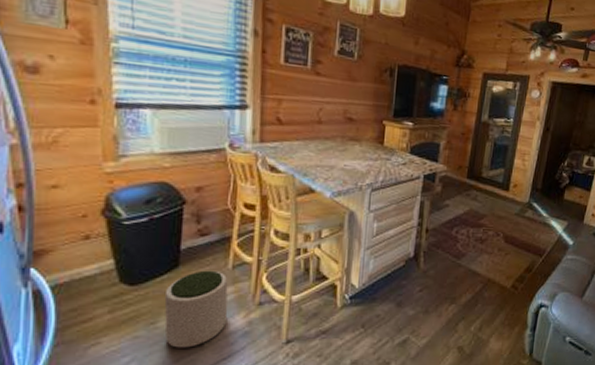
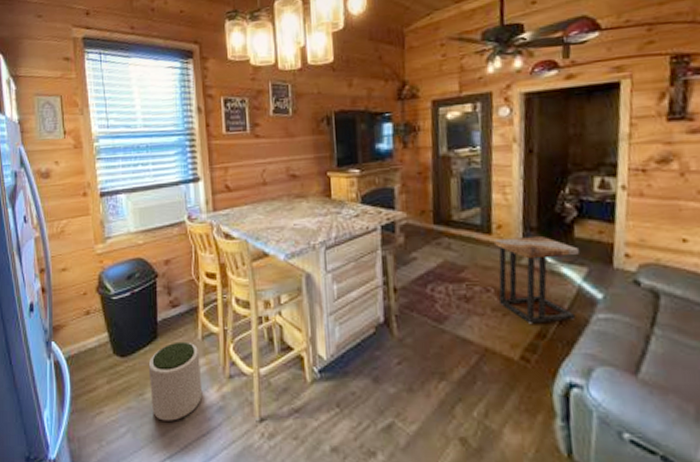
side table: none [504,195,565,261] -> present [495,235,579,324]

